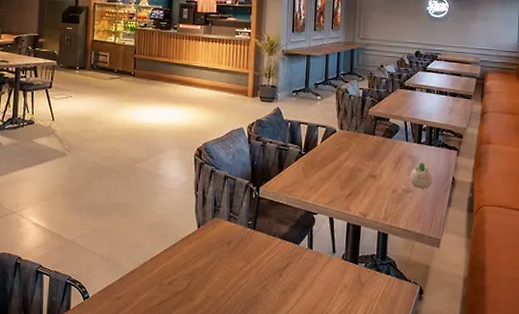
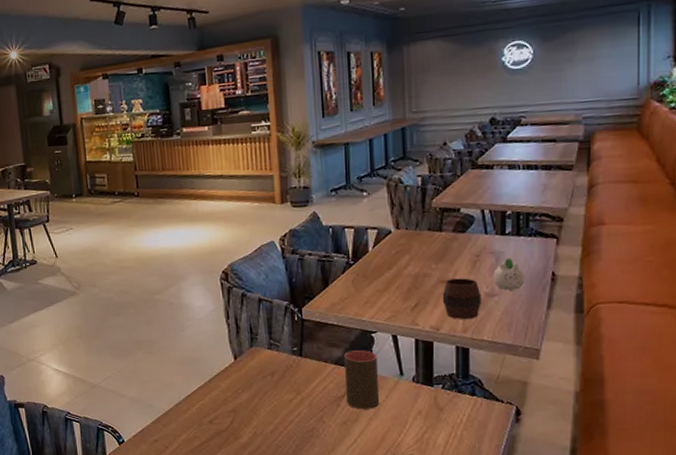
cup: none [288,228,317,281] -> present [344,350,380,410]
cup: none [370,175,400,209] -> present [442,278,482,319]

